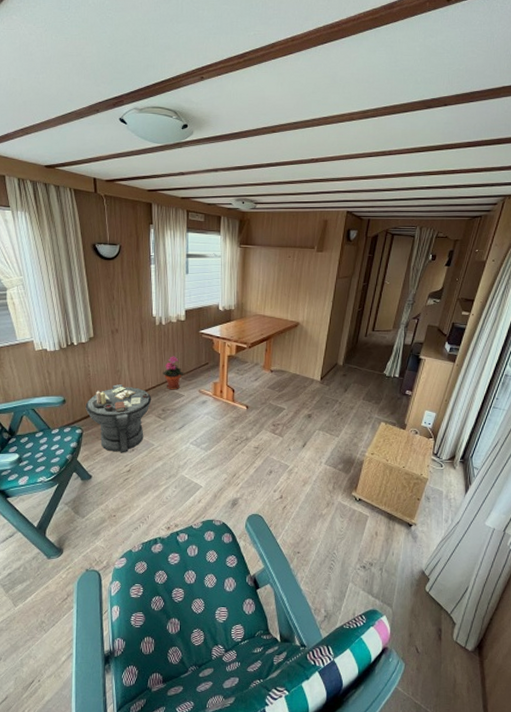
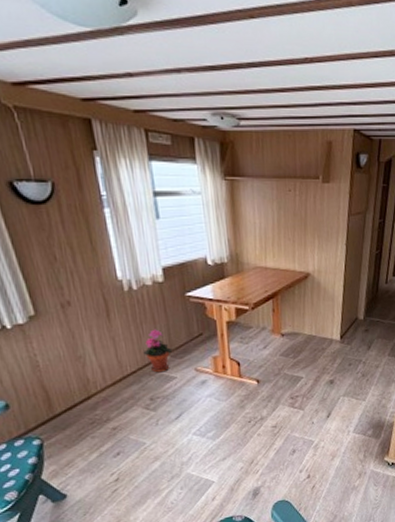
side table: present [85,384,152,453] -> none [40,374,134,461]

